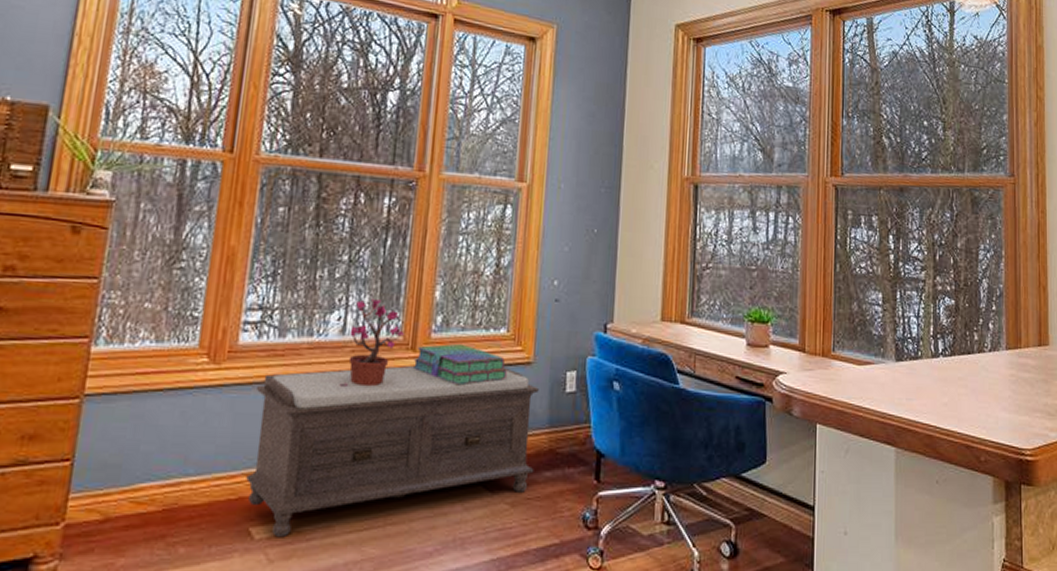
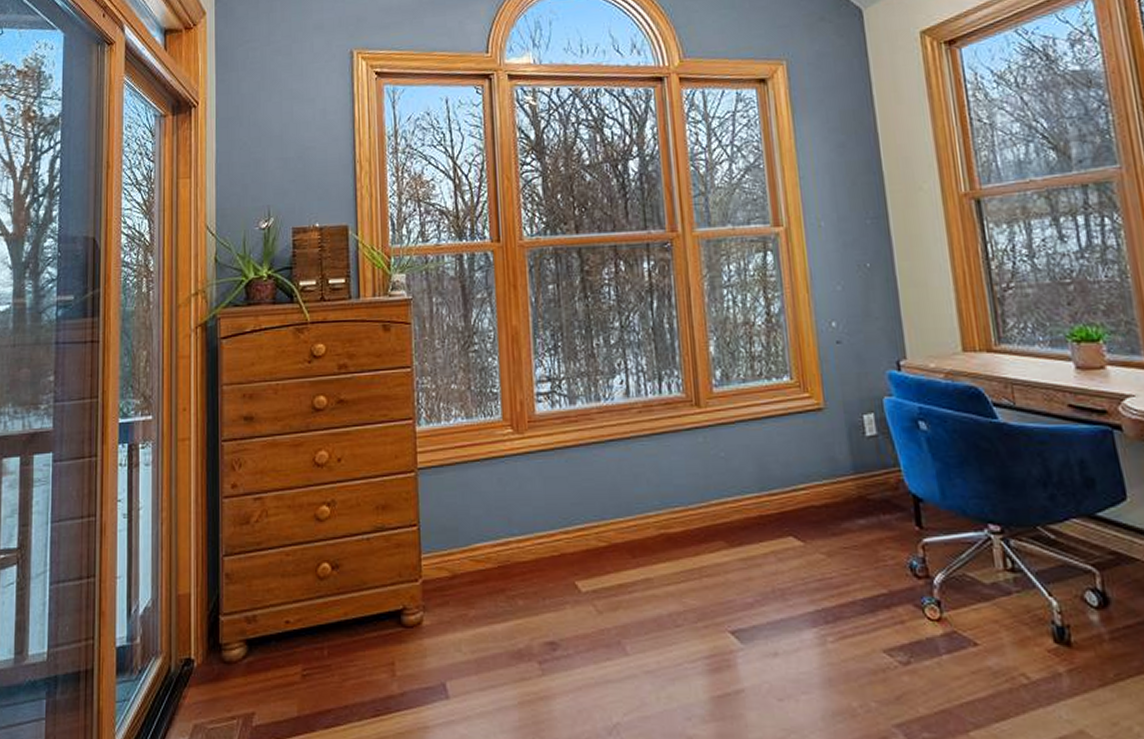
bench: present [246,365,539,538] -> none [558,415,846,591]
potted plant: present [339,298,404,387] -> none [632,359,686,446]
stack of books: present [412,343,507,386] -> none [699,395,798,437]

